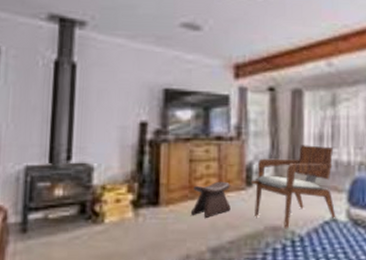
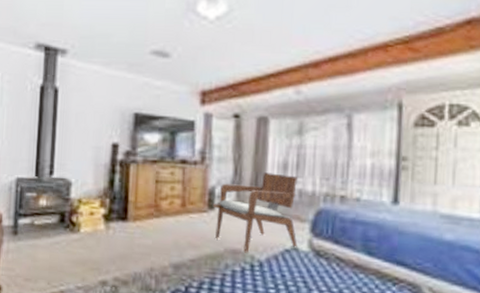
stool: present [190,181,231,218] -> none [155,202,194,236]

